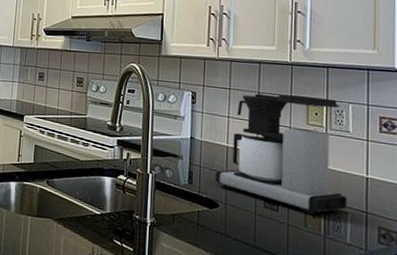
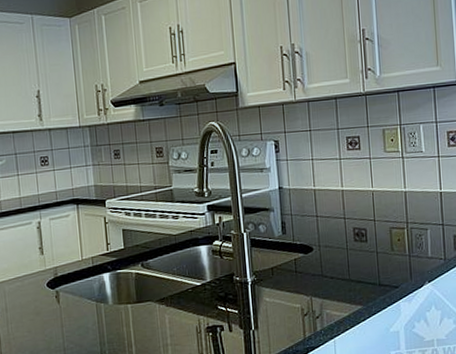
coffee maker: present [215,93,347,215] -> none [306,122,426,238]

